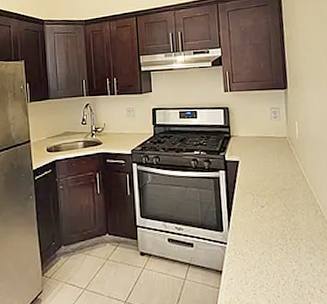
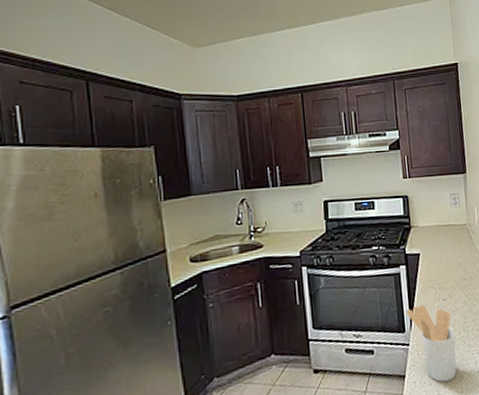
utensil holder: none [225,208,274,283] -> present [406,304,457,382]

